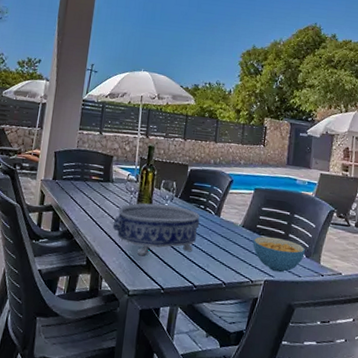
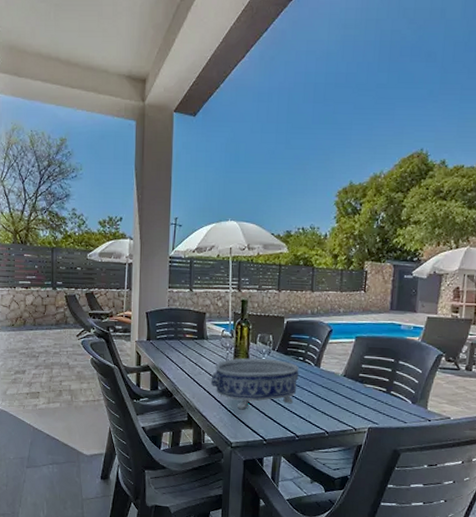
cereal bowl: present [252,236,306,273] -> none [355,384,412,420]

